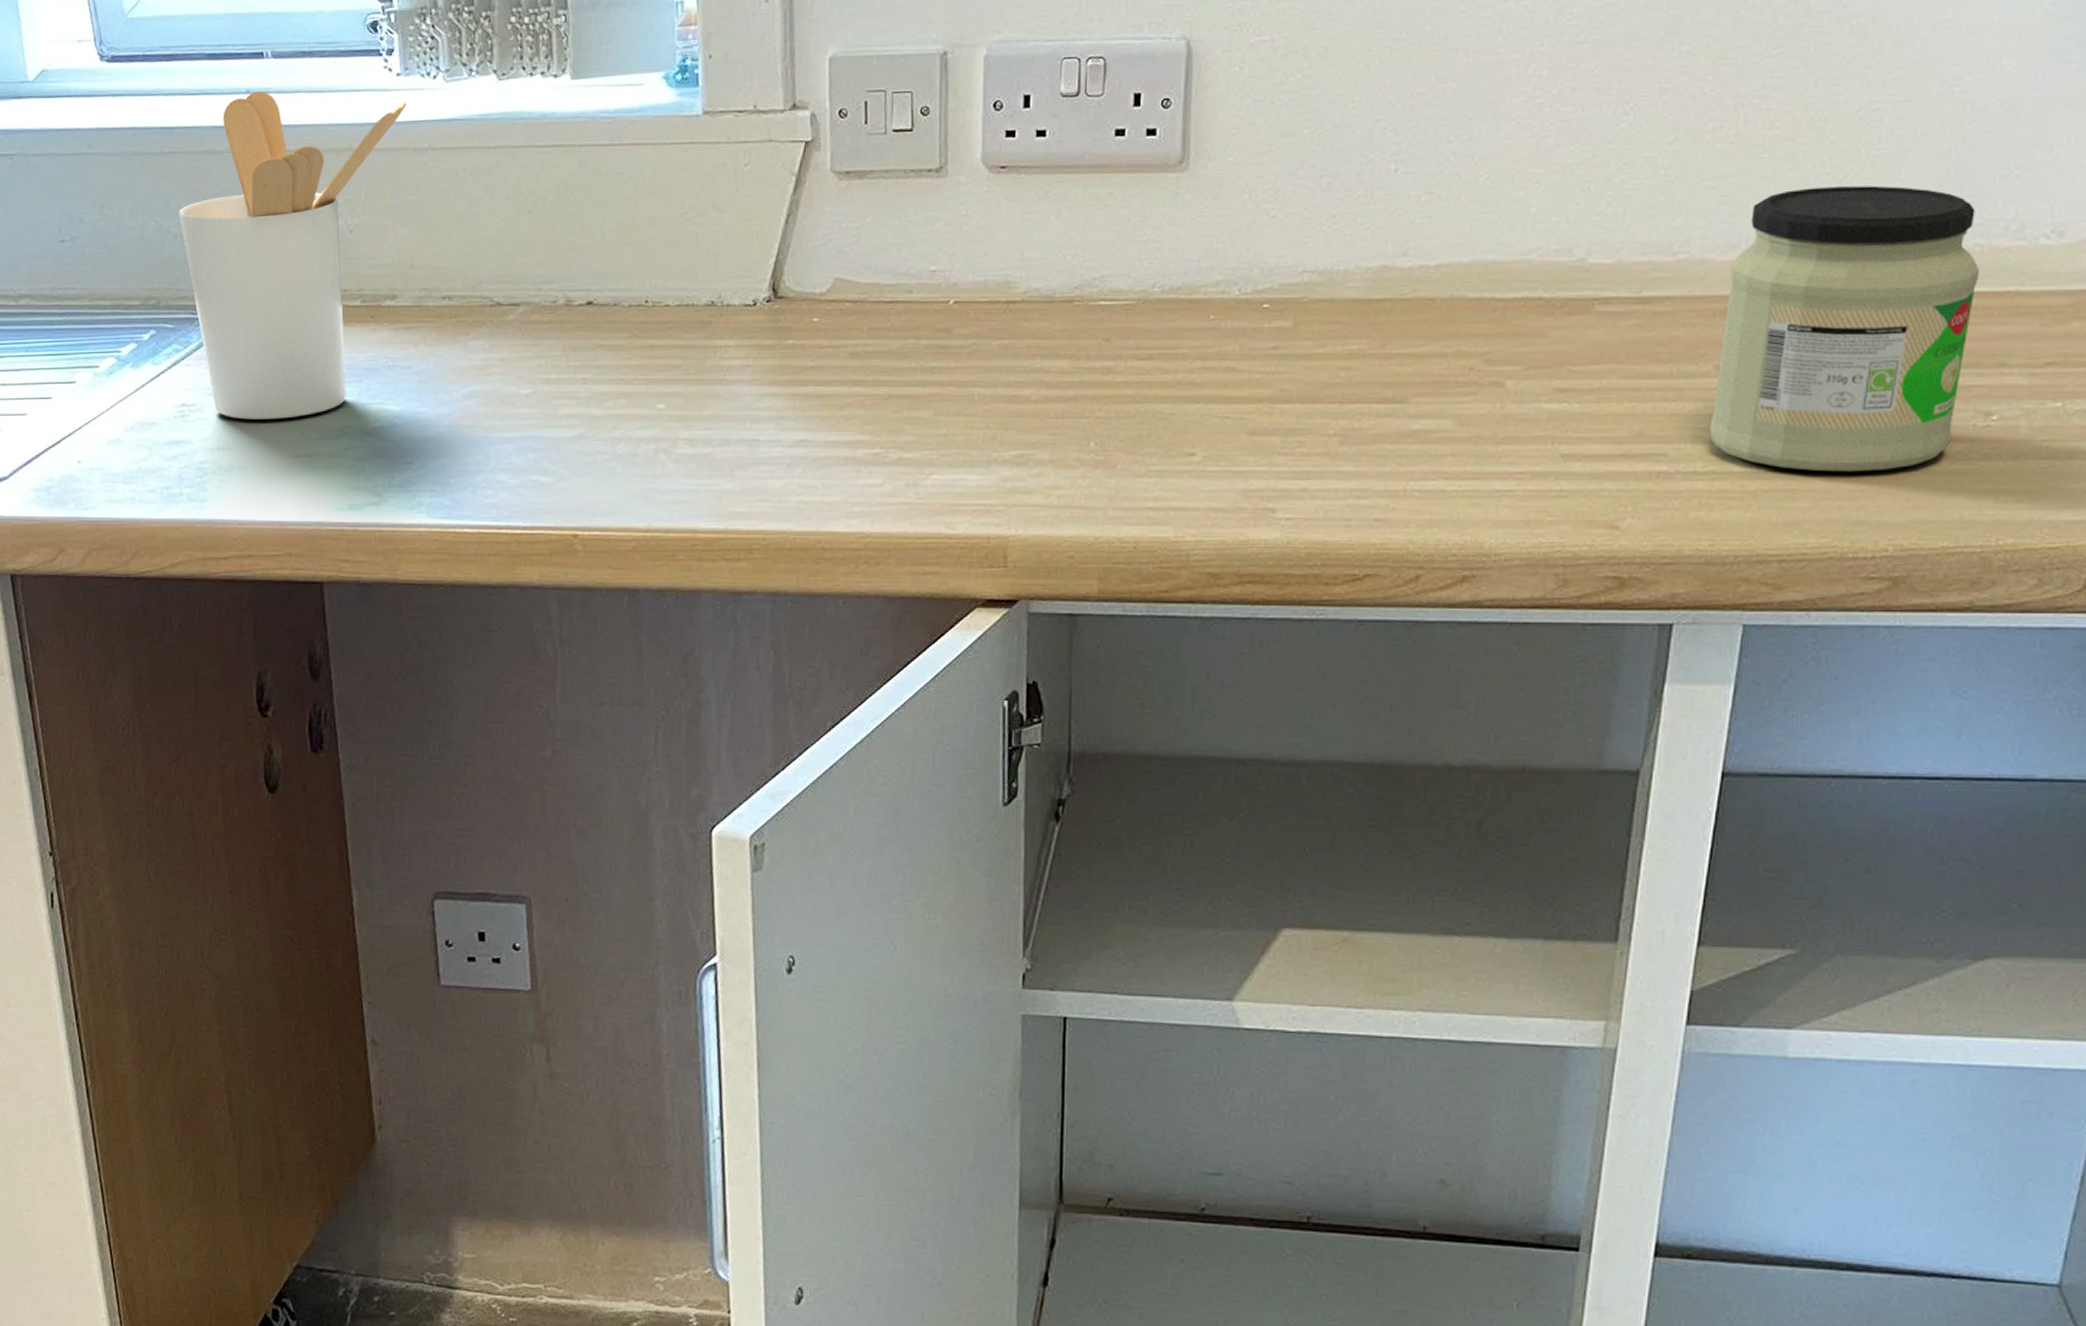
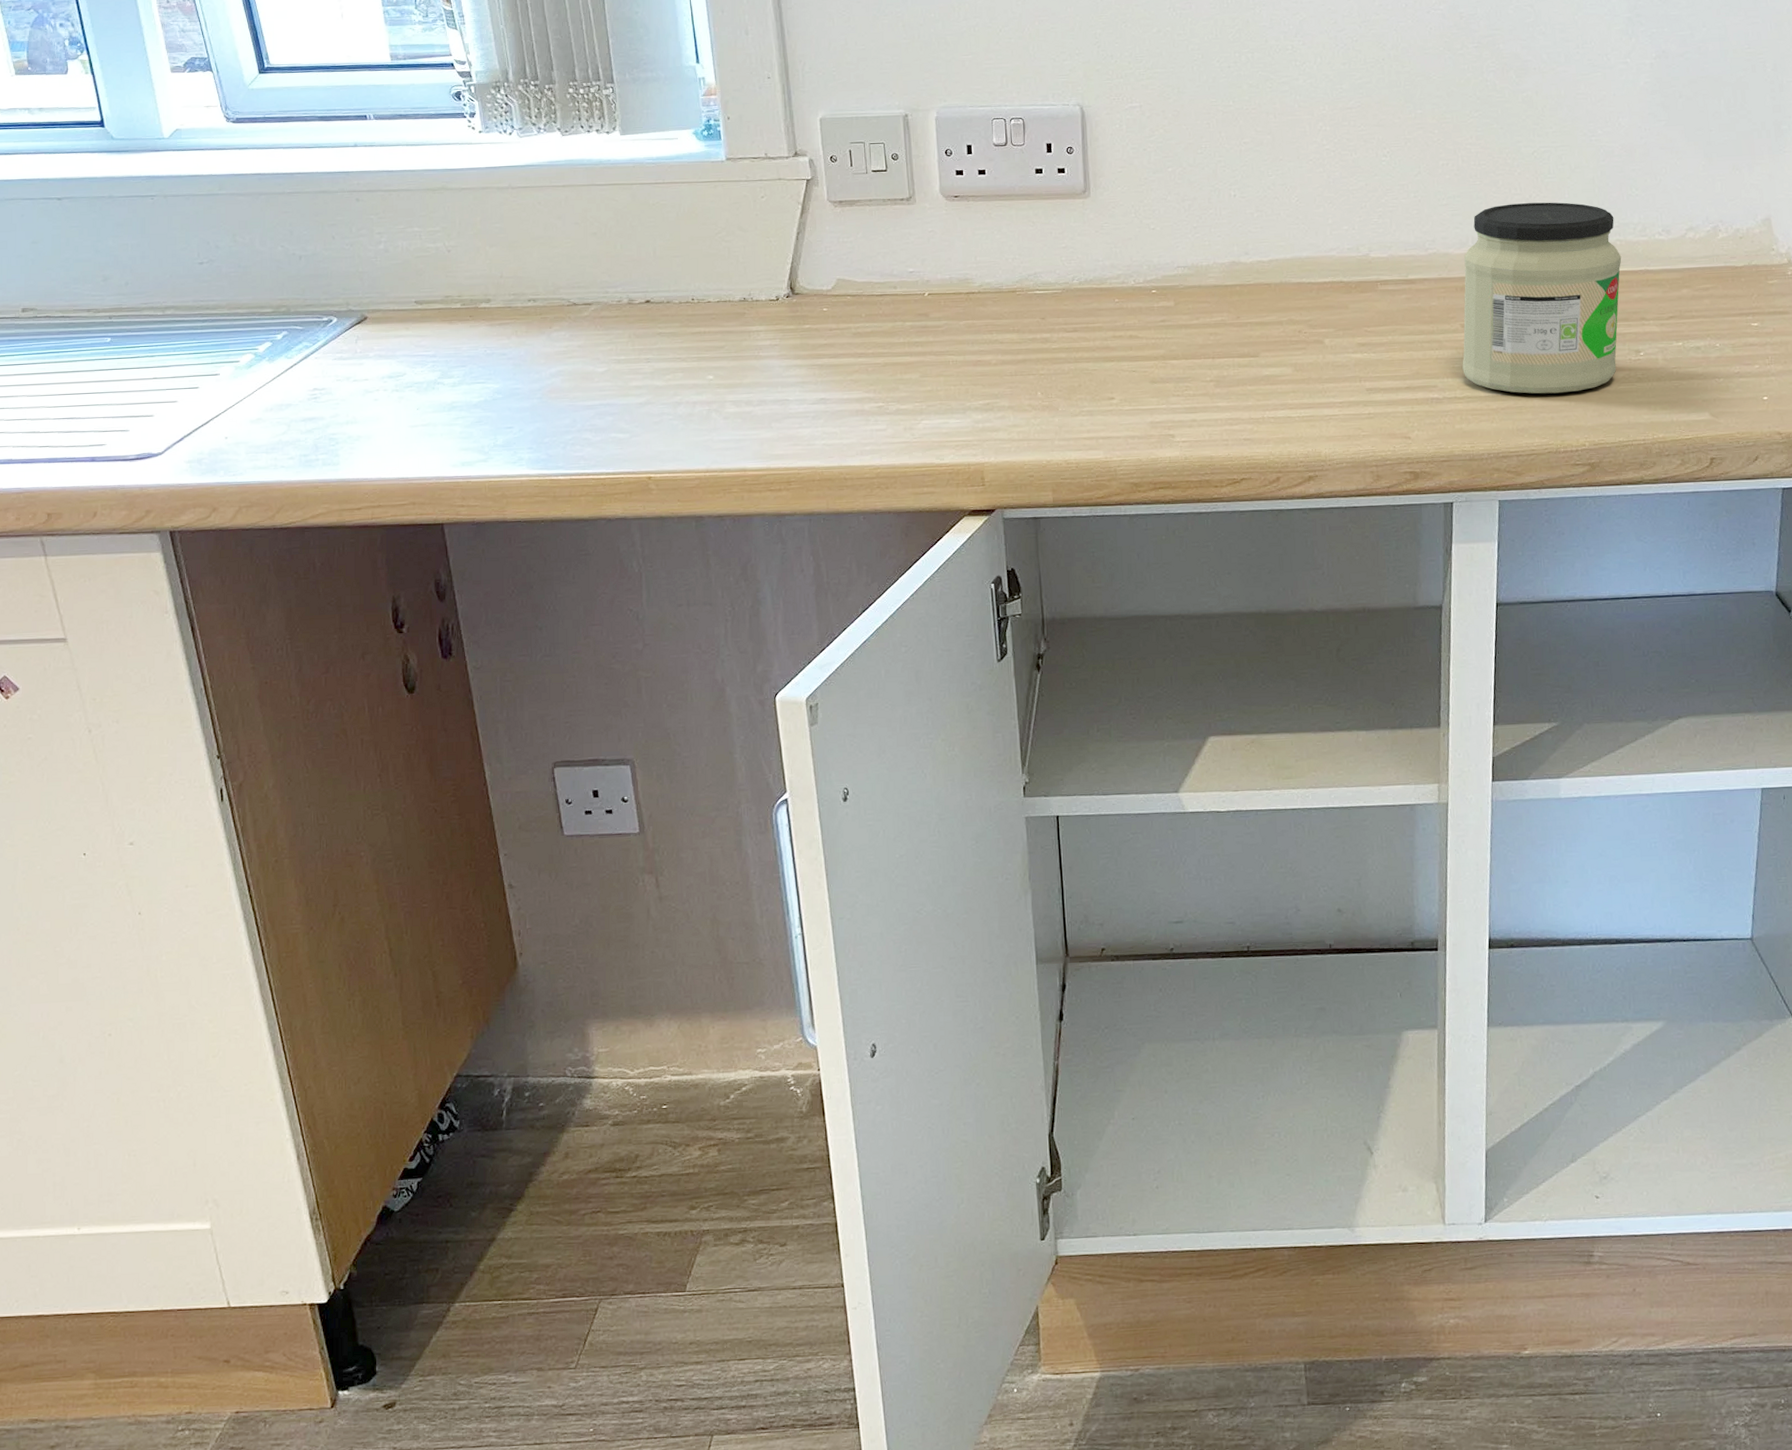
utensil holder: present [178,90,407,420] -> none [302,144,489,399]

